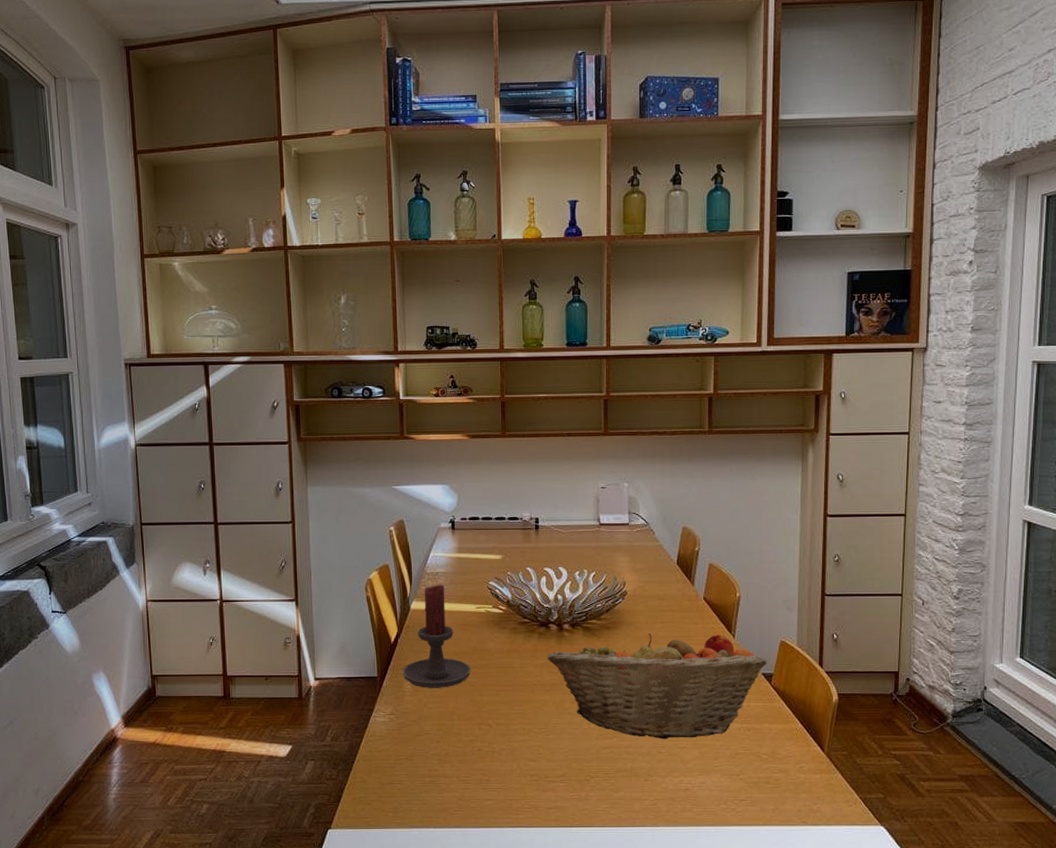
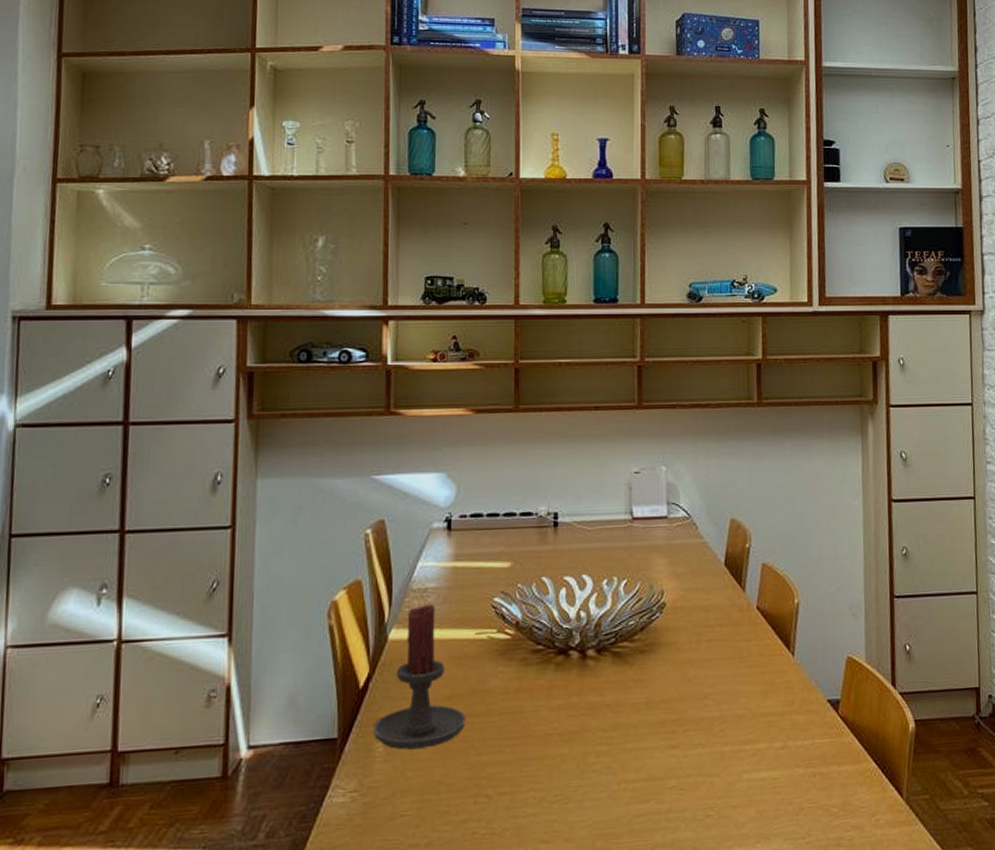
fruit basket: present [548,633,767,740] -> none [567,656,833,798]
peach: present [704,635,735,656] -> none [758,653,795,680]

